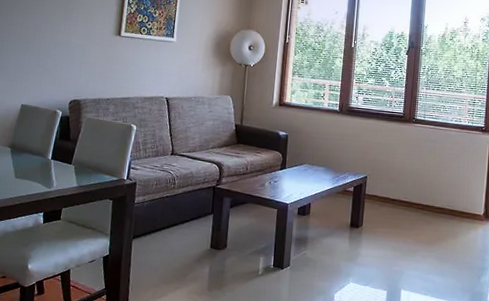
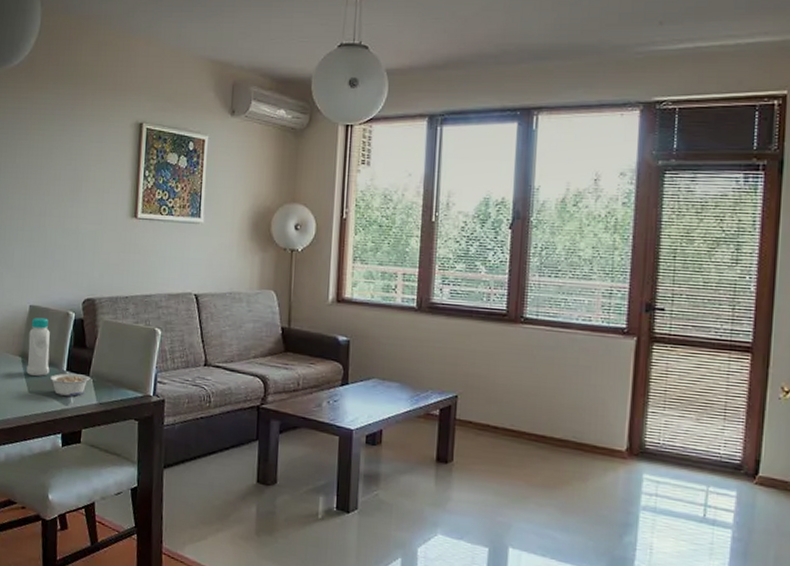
bottle: none [14,115,39,164] -> present [26,317,50,376]
legume: none [35,161,72,181] -> present [49,373,90,396]

